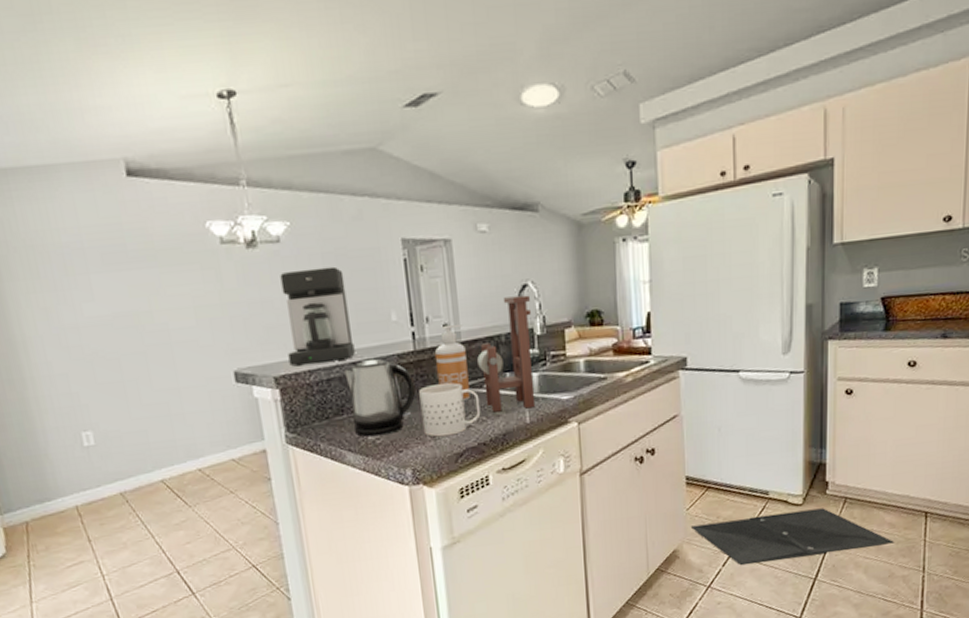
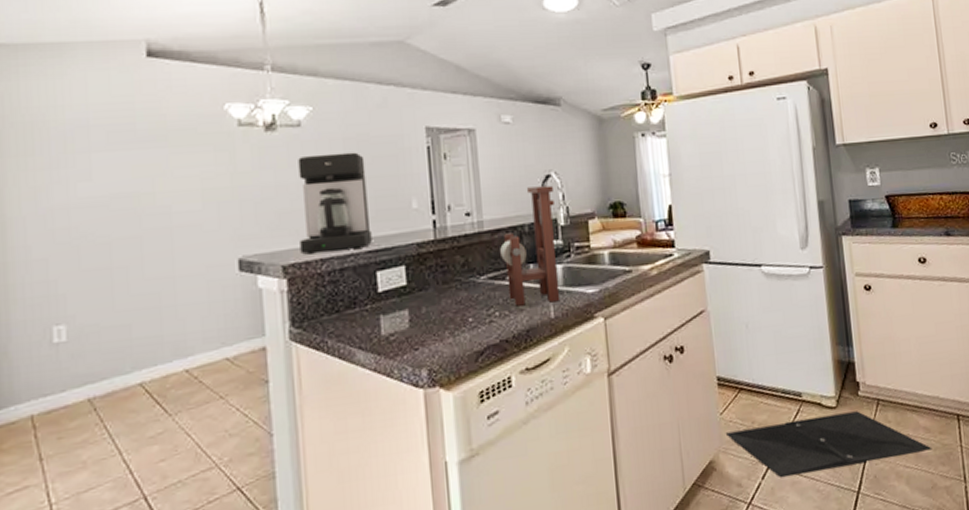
kettle: present [344,359,416,437] -> none [359,248,435,332]
mug: present [419,383,481,437] -> none [438,274,503,334]
soap dispenser: present [434,324,472,402] -> none [455,213,494,295]

